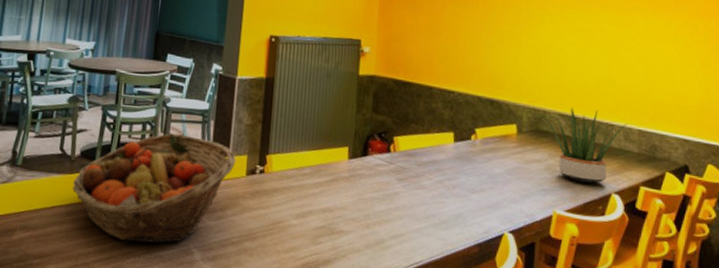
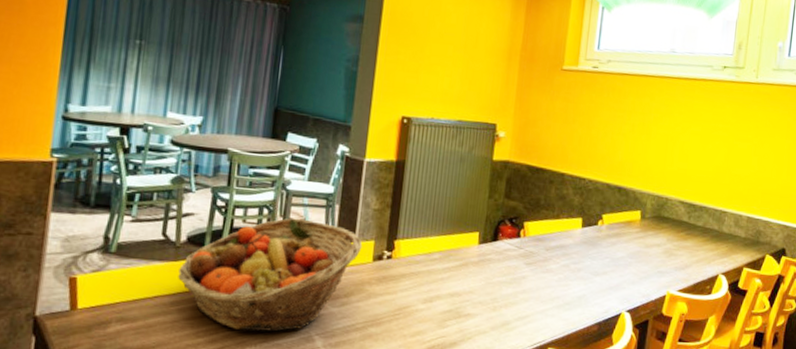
potted plant: present [542,107,627,184] -> none [664,195,739,266]

